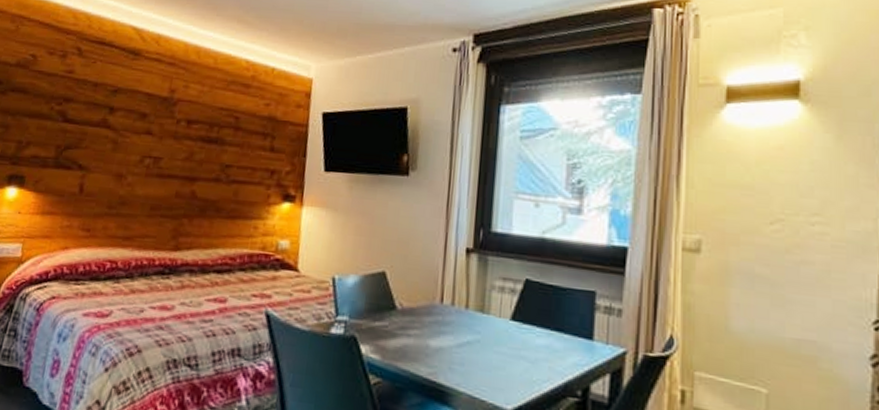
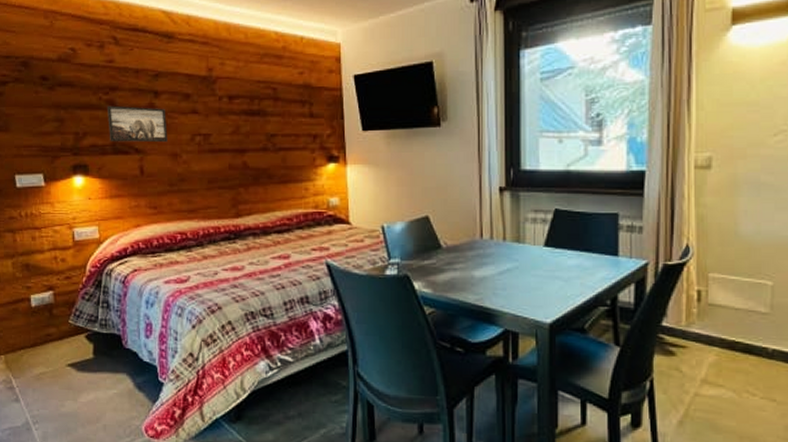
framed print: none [53,116,118,162] -> present [108,105,168,143]

